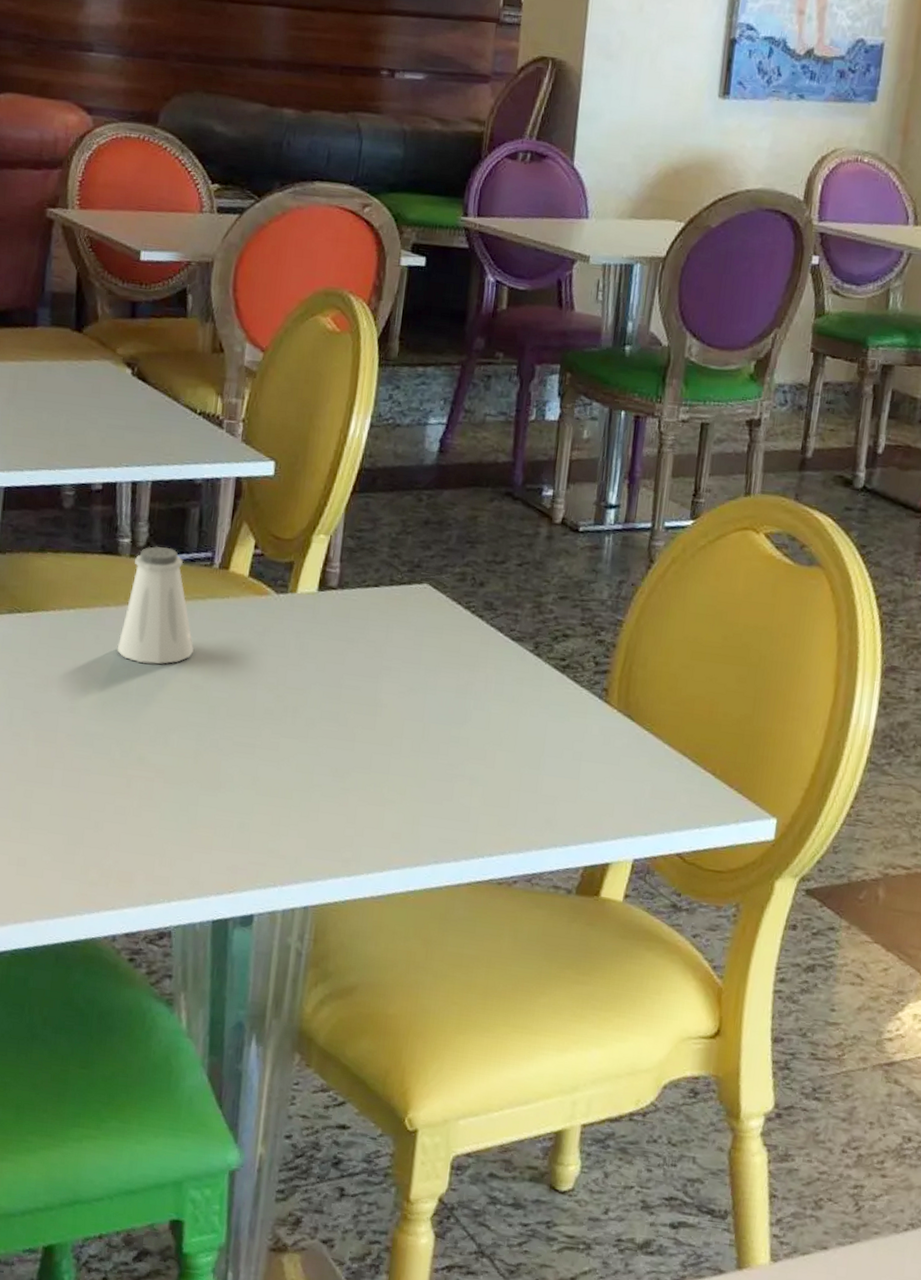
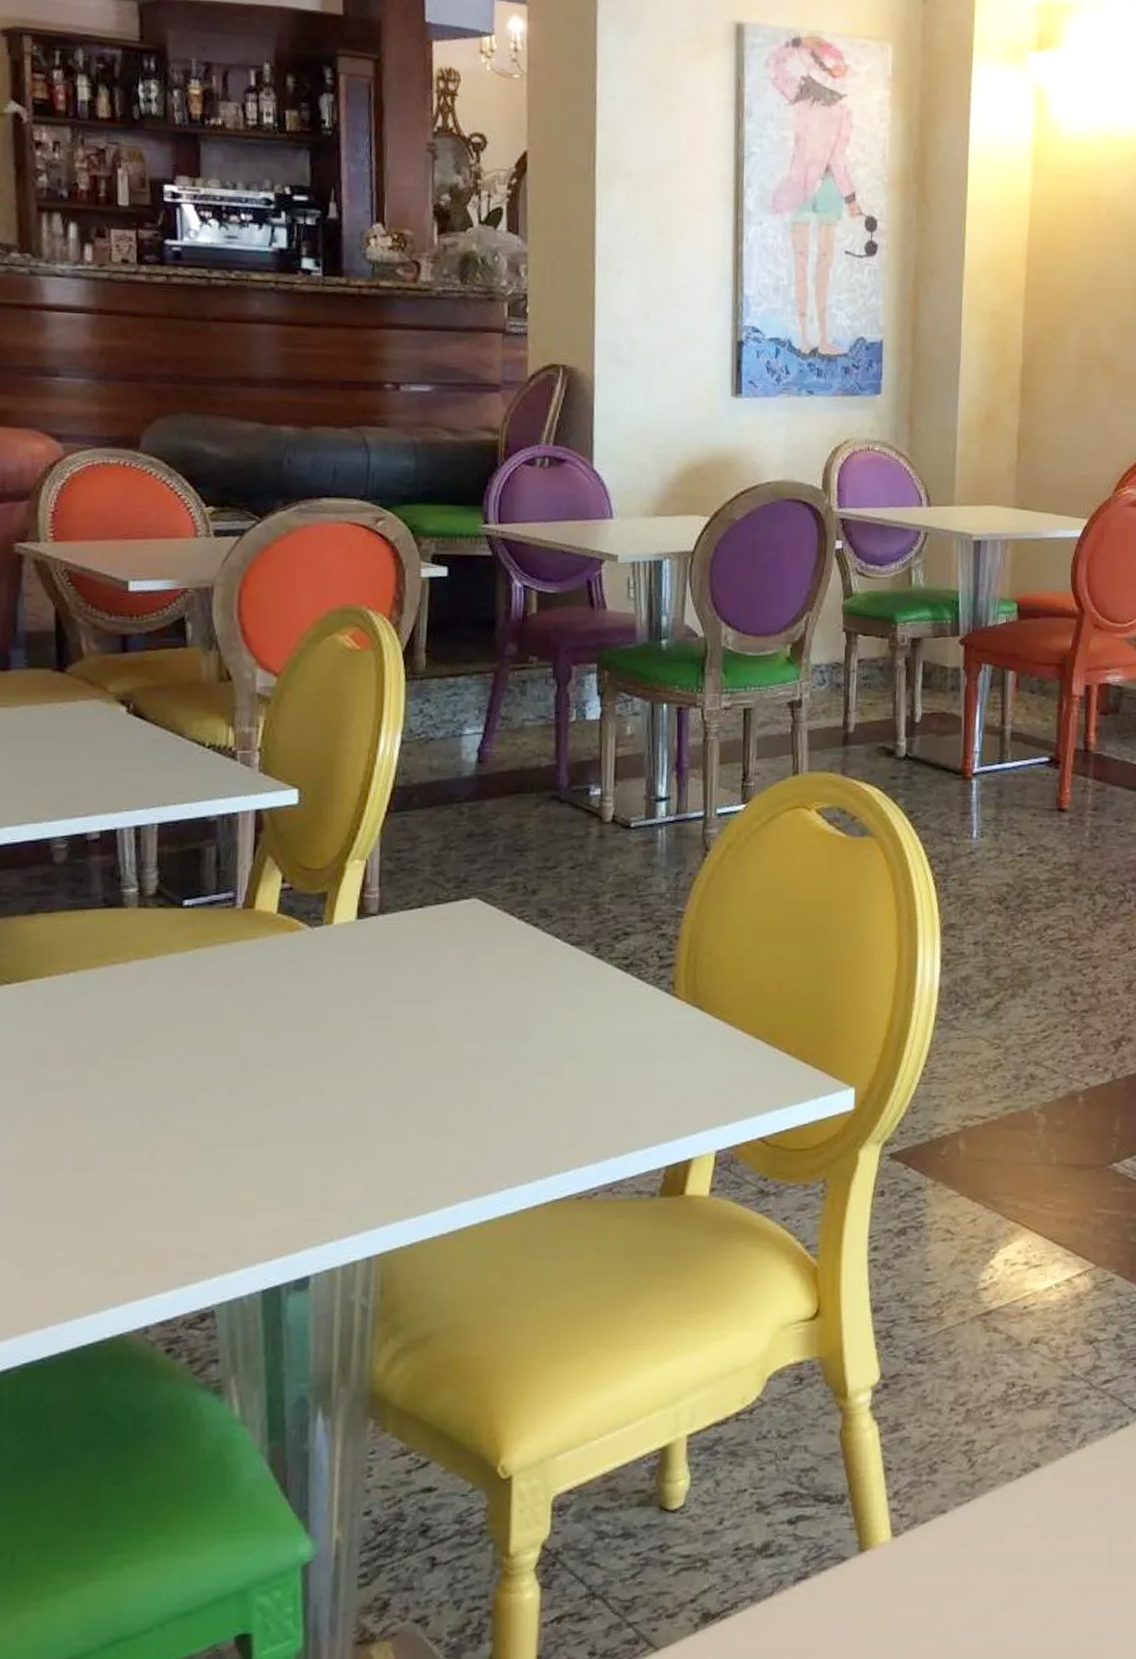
saltshaker: present [116,545,194,665] -> none [128,892,219,1021]

